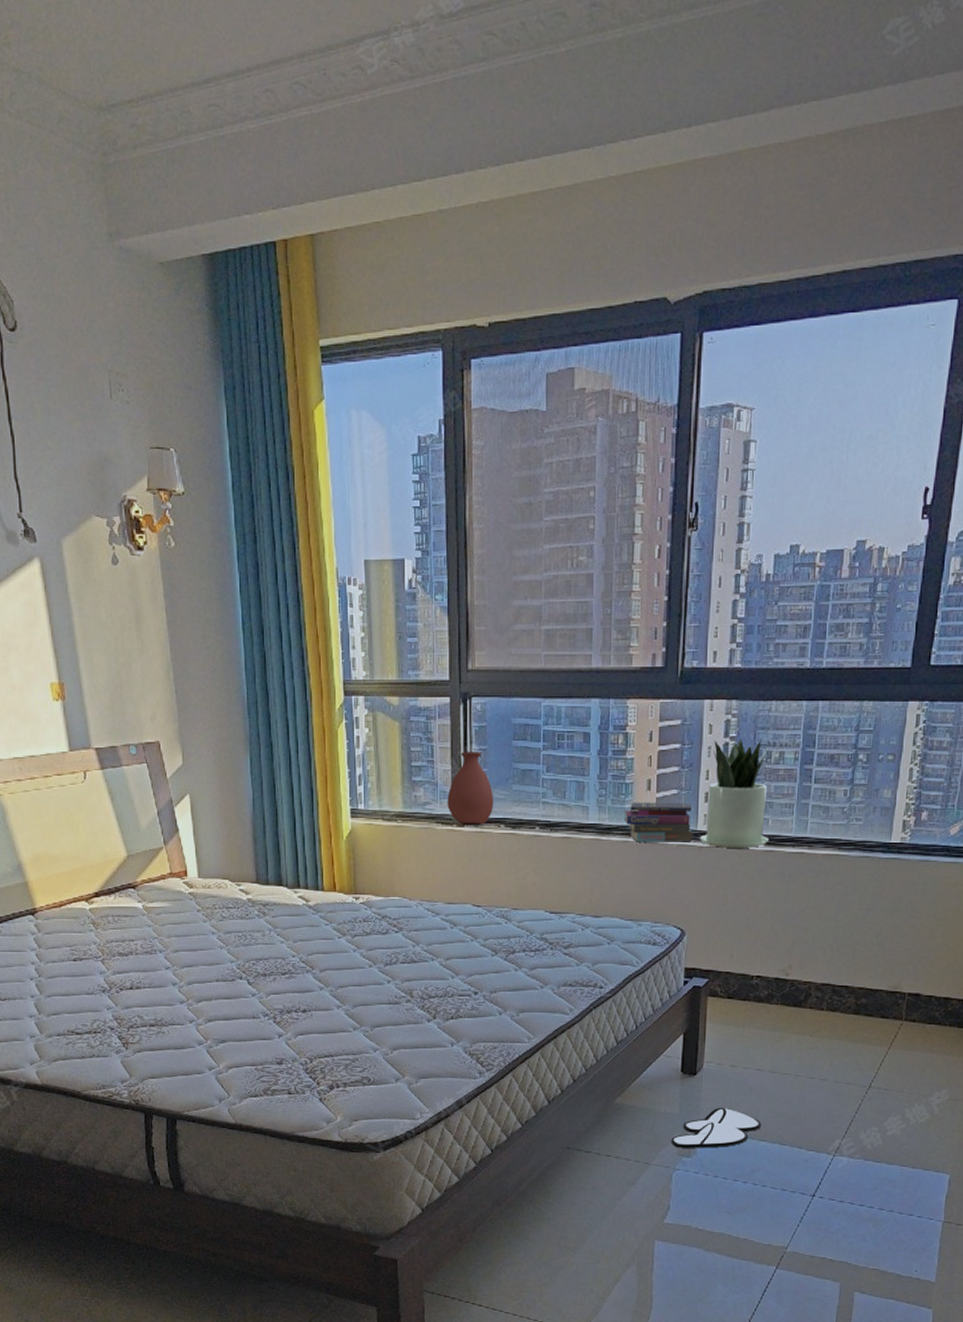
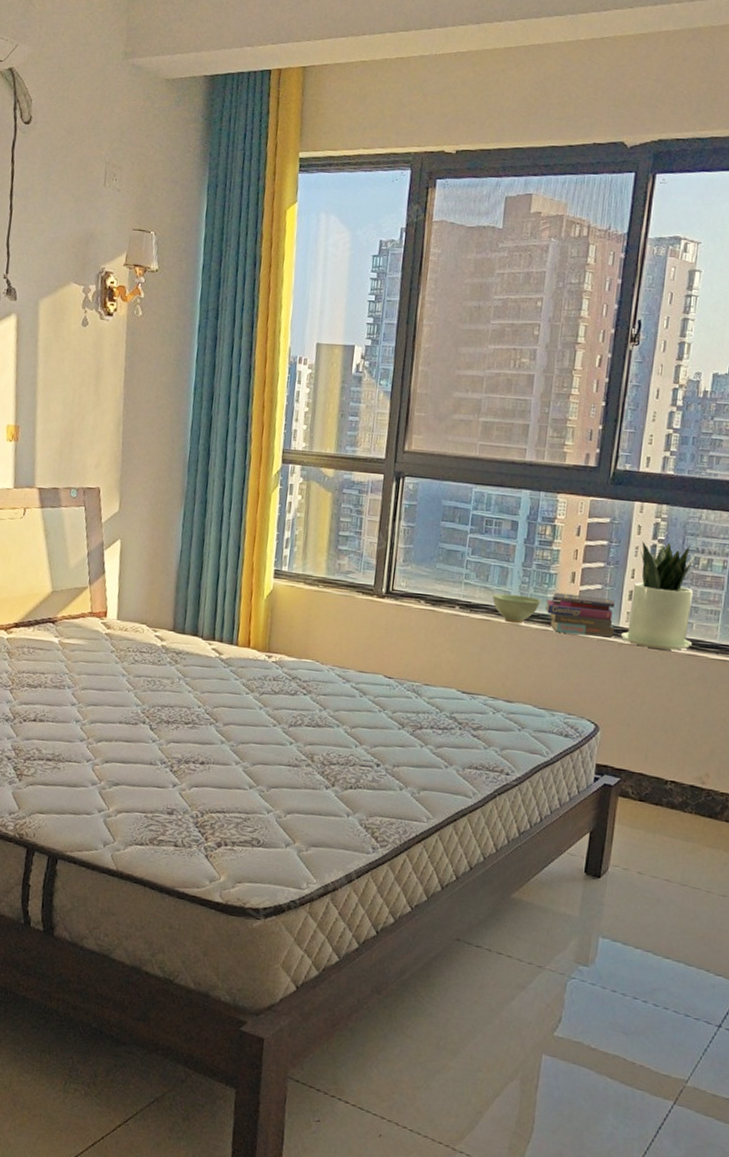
vase: present [447,752,494,826] -> none [369,527,417,599]
bowl: none [571,809,620,838] -> present [492,593,541,624]
slippers: present [671,1107,762,1148] -> none [568,915,668,960]

